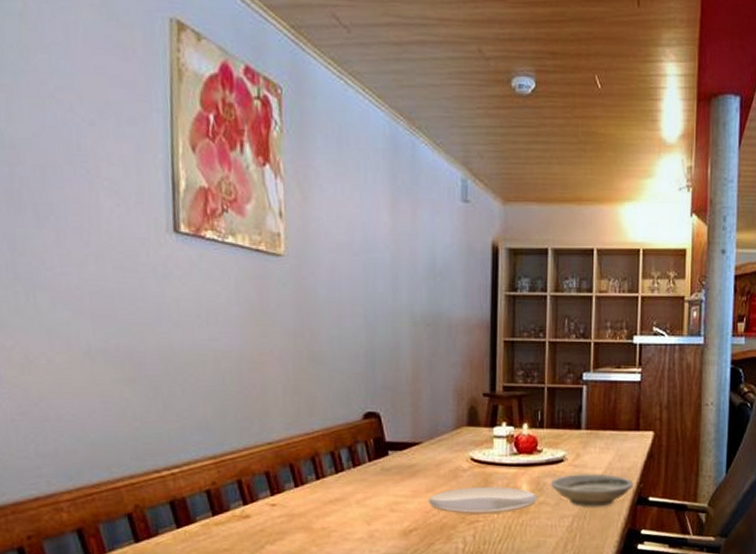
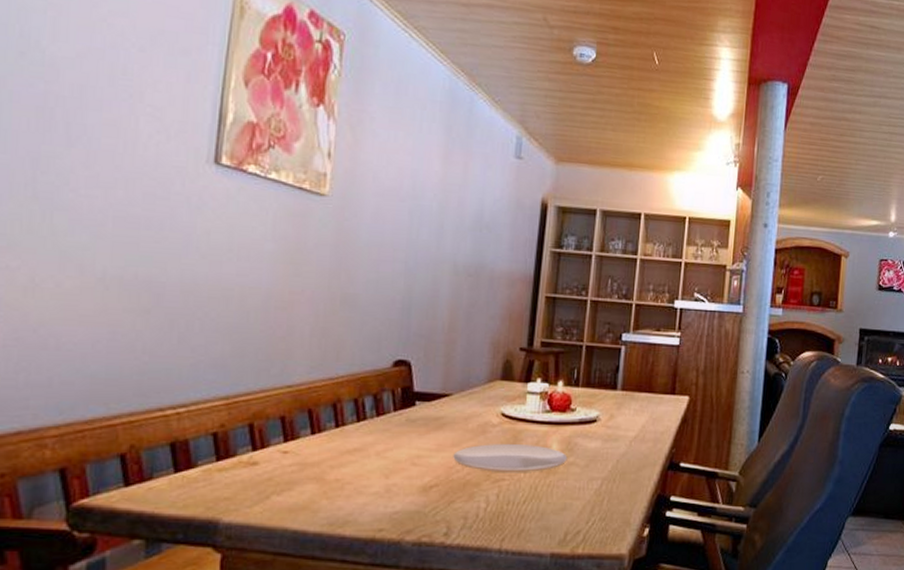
saucer: present [550,473,634,507] -> none [581,434,666,470]

